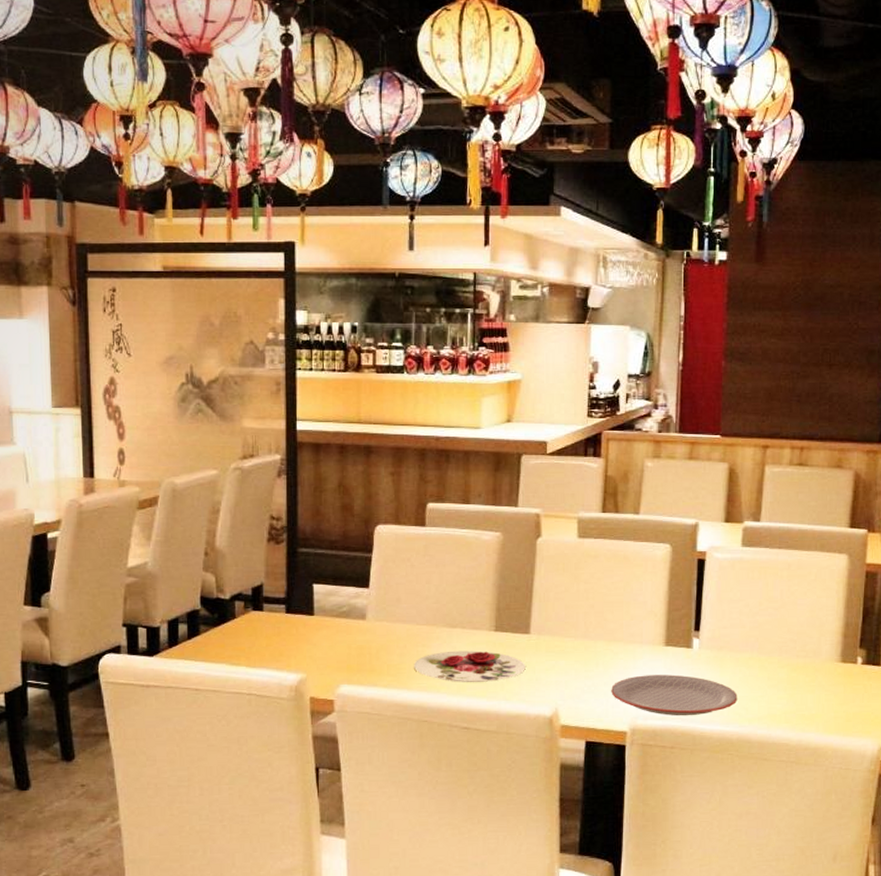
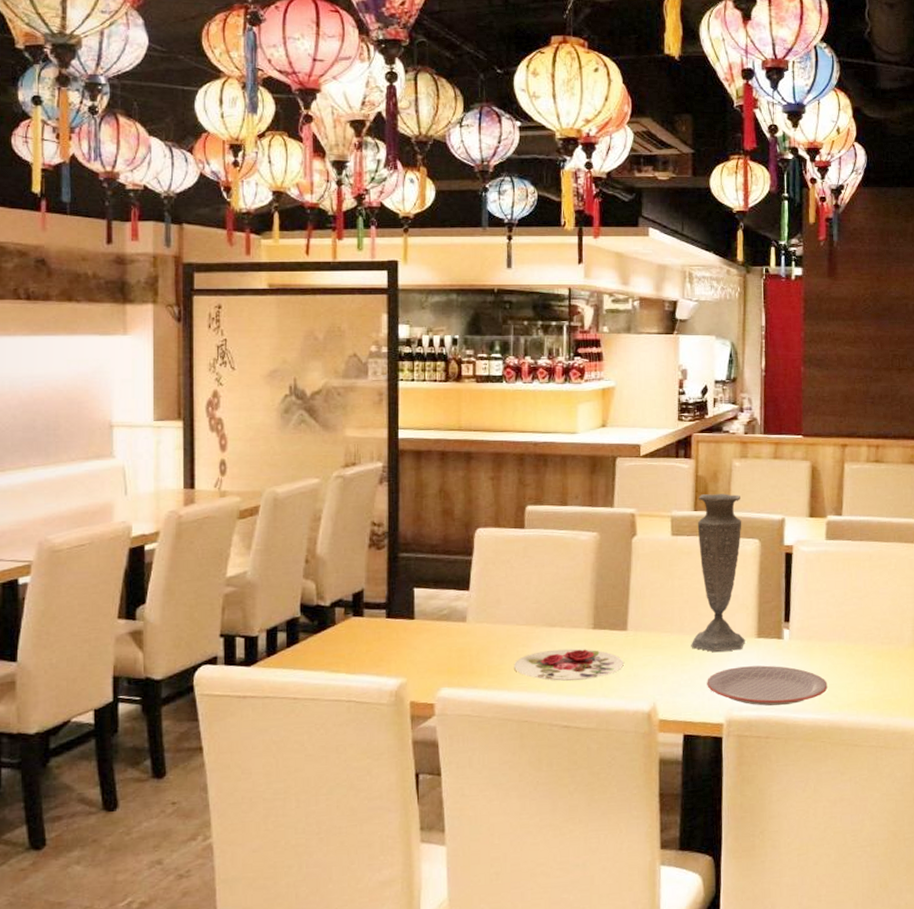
vase: none [595,495,653,659] -> present [691,494,745,652]

